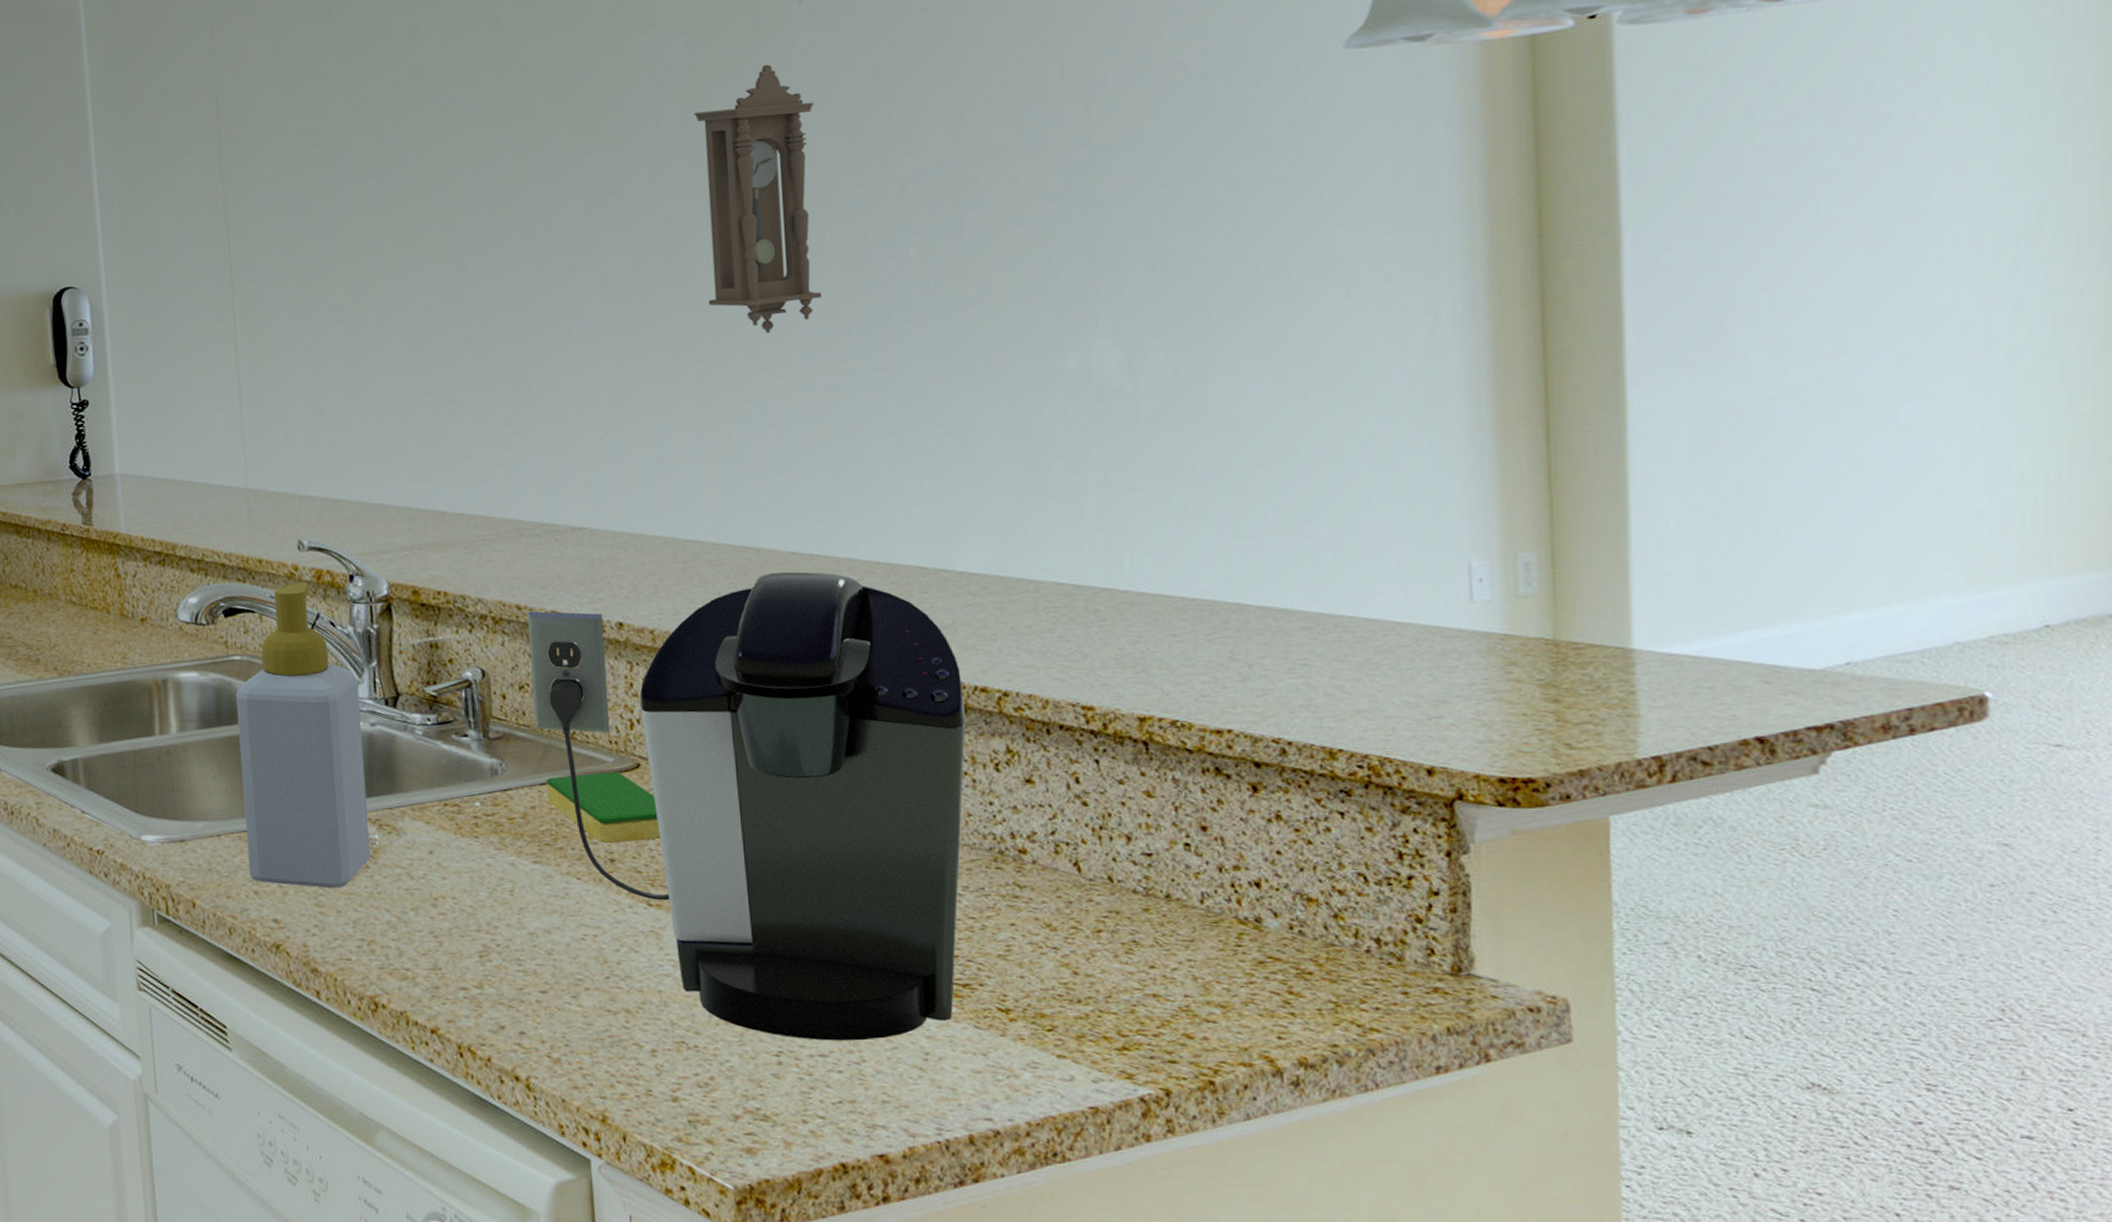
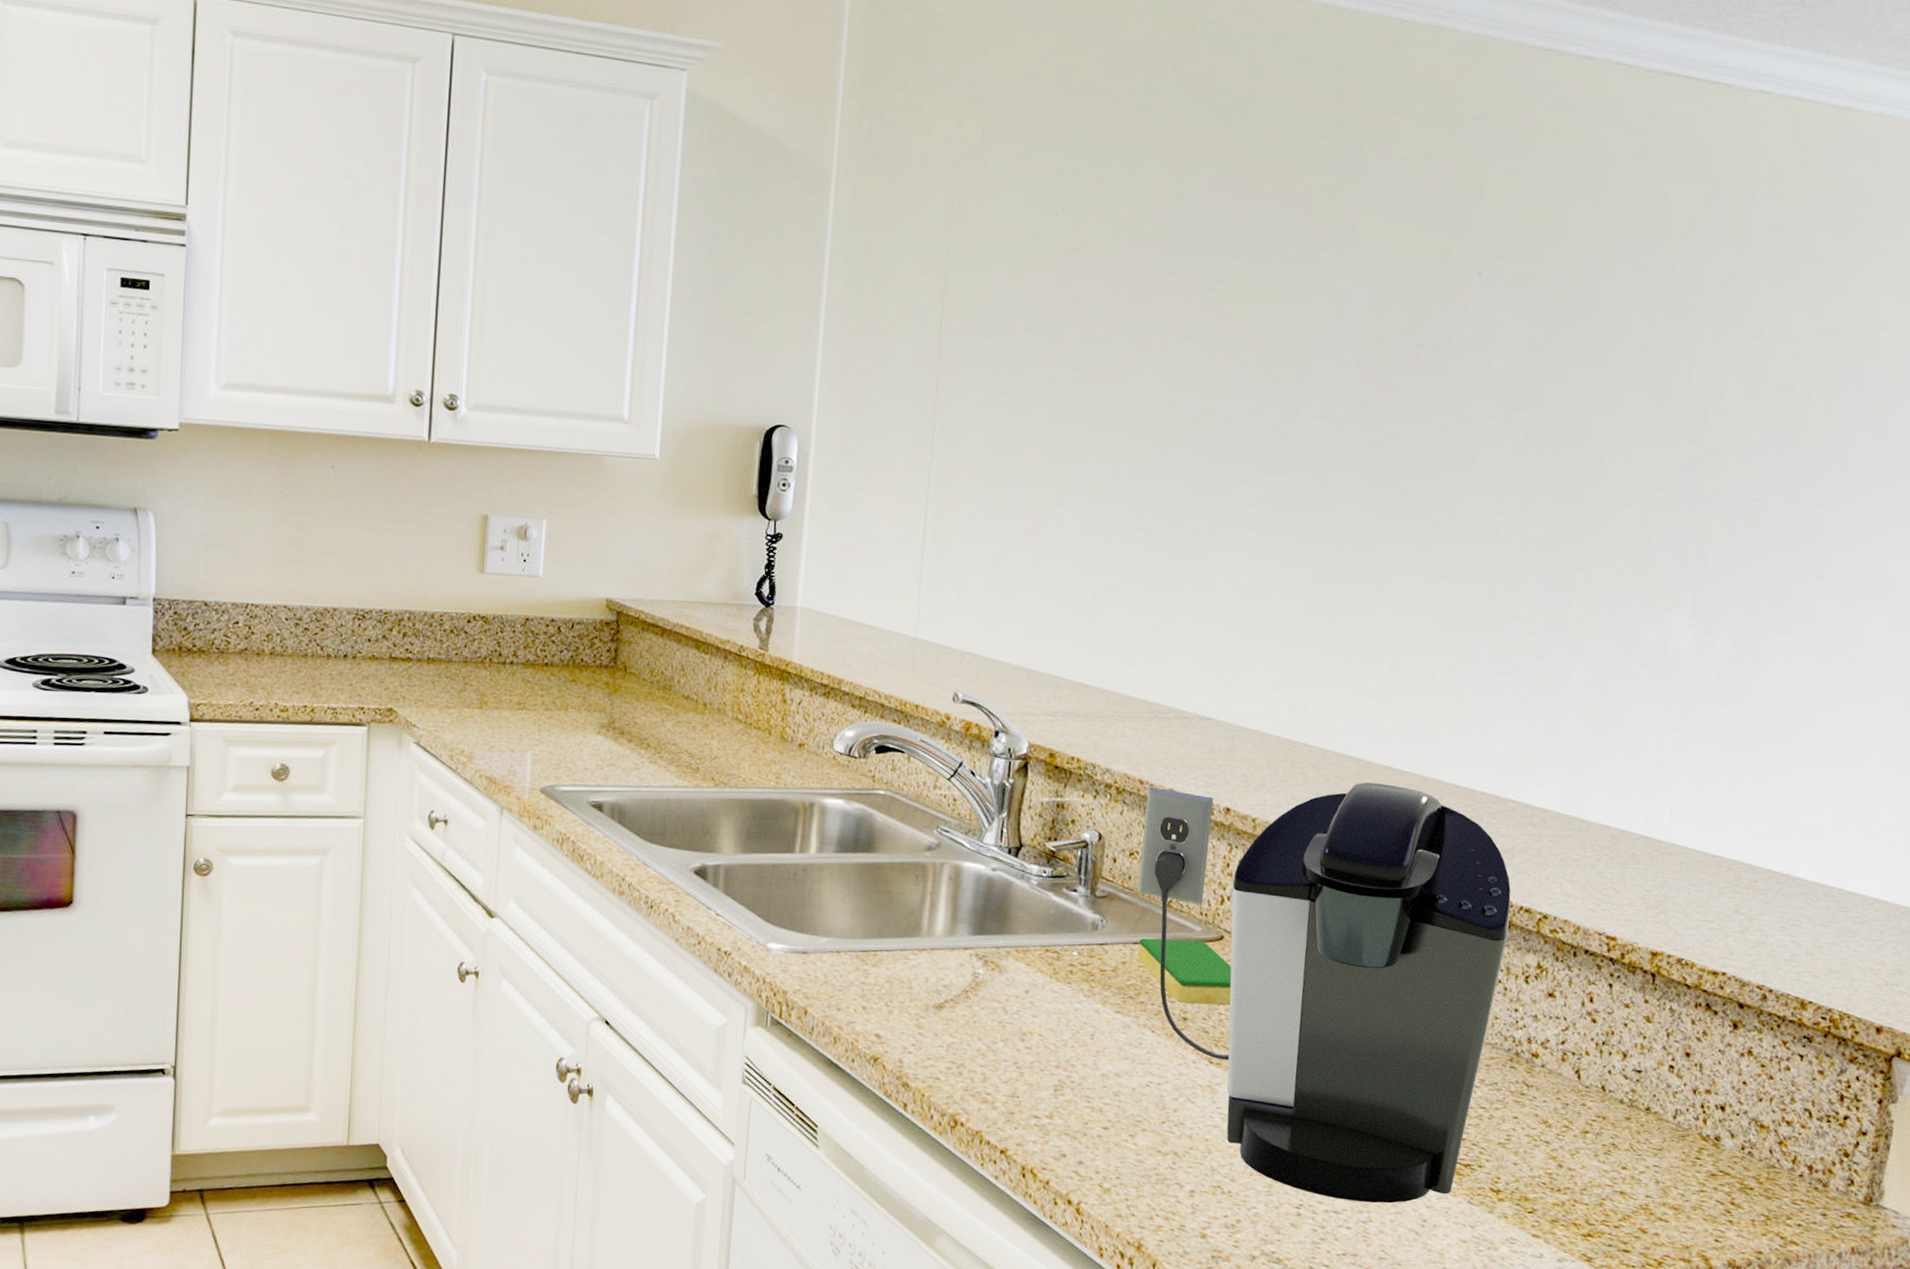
soap bottle: present [235,582,371,889] -> none [861,730,988,1013]
pendulum clock: present [694,64,822,333] -> none [1353,324,1476,567]

